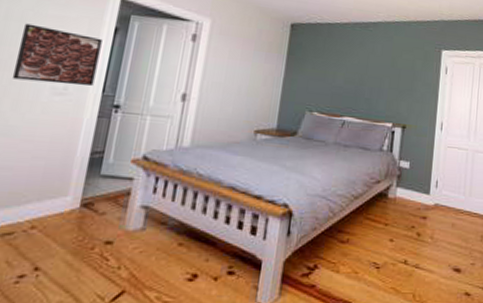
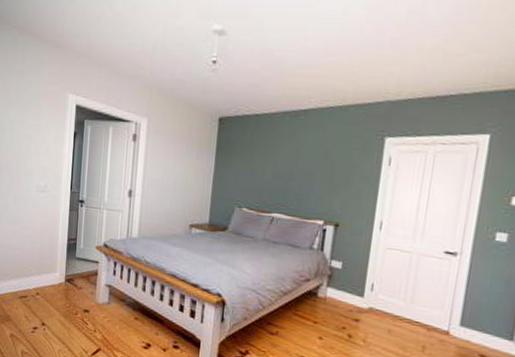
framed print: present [12,23,103,86] -> none [11,133,66,184]

